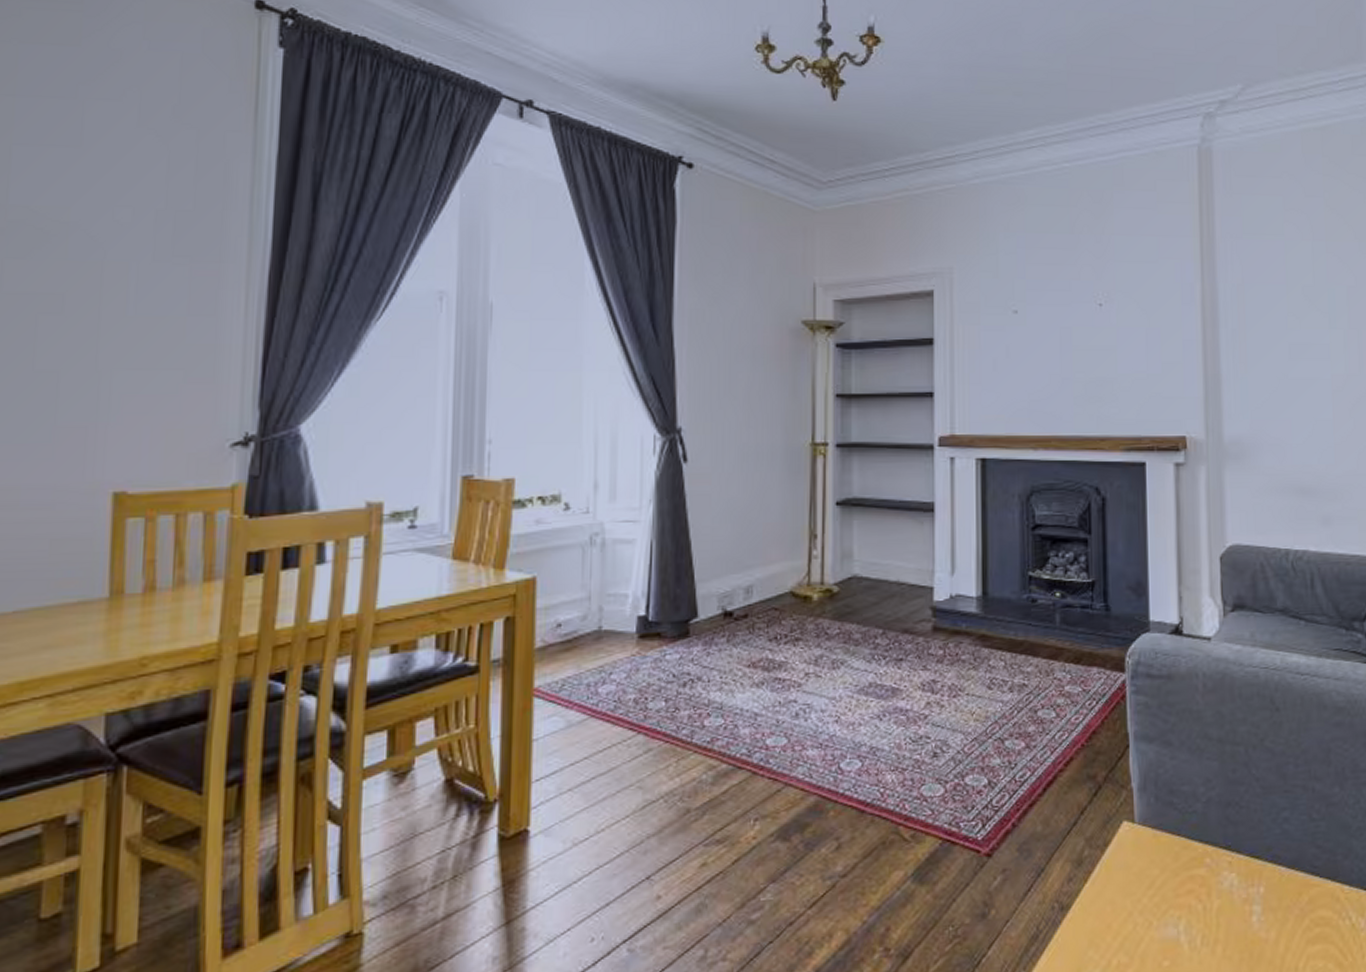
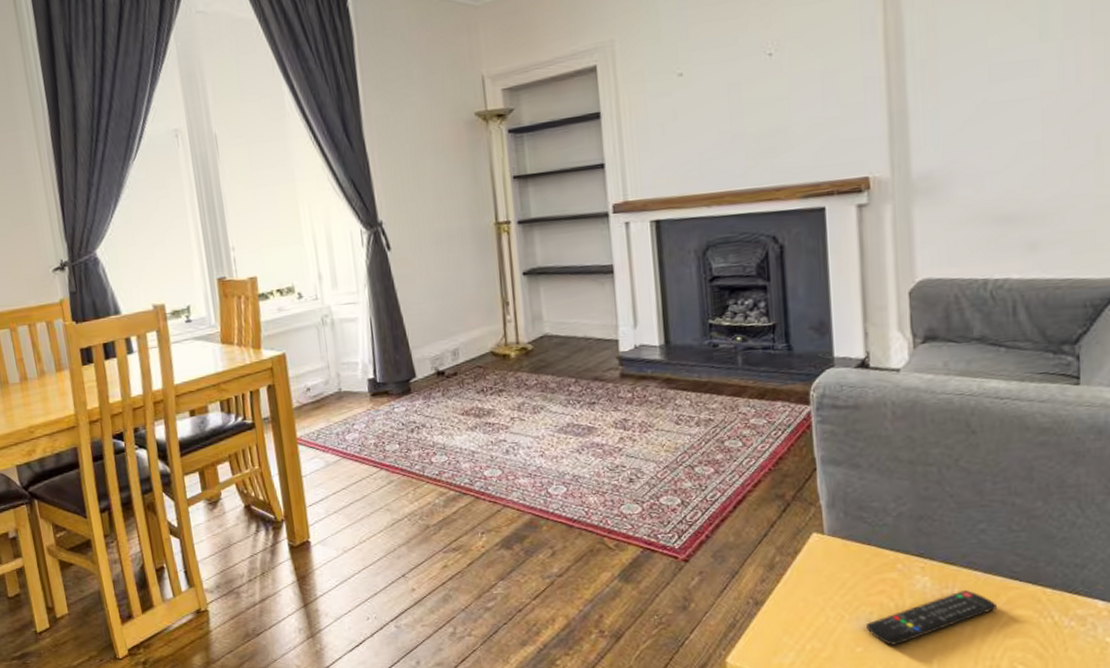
remote control: none [1173,888,1301,957] -> present [865,590,998,645]

